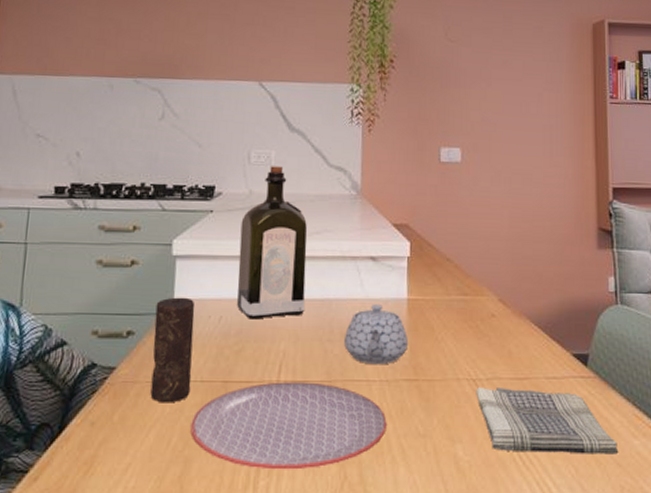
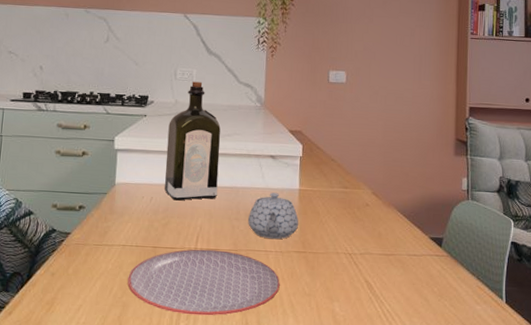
candle: present [150,297,195,403] -> none [97,181,132,262]
dish towel: present [476,387,619,455] -> none [351,260,464,316]

